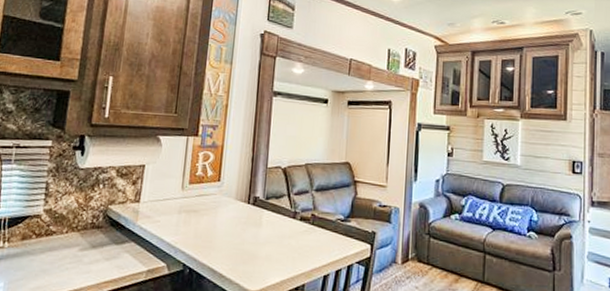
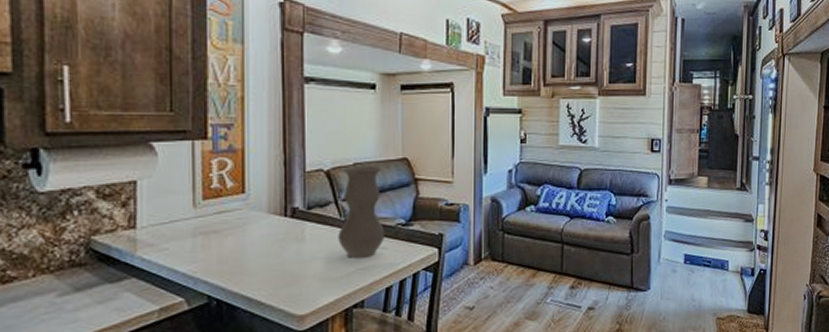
vase: none [288,165,328,248] -> present [338,166,386,260]

